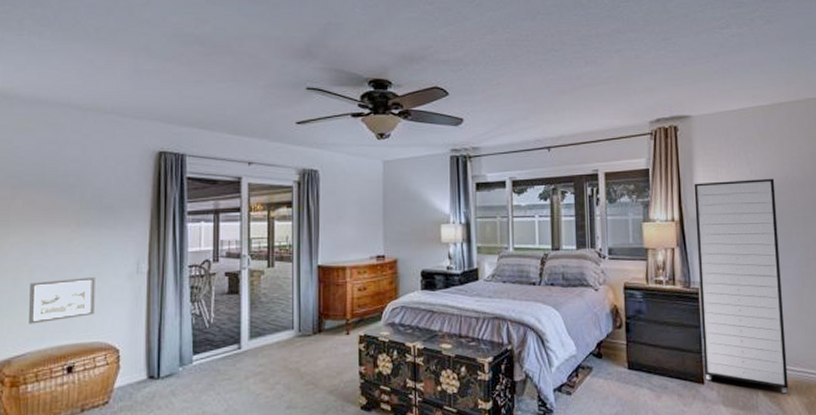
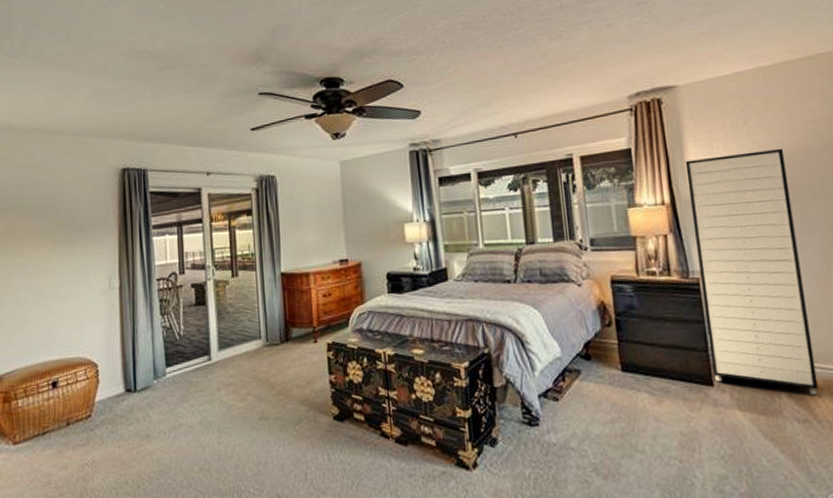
picture frame: present [29,277,95,324] -> none [15,294,73,342]

